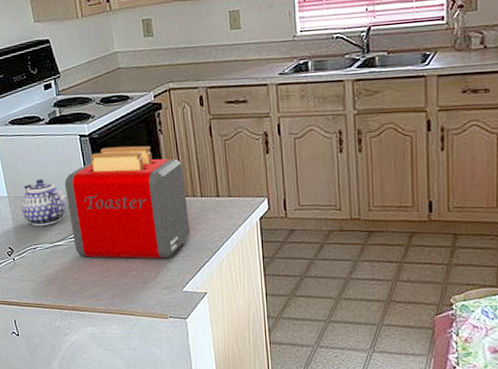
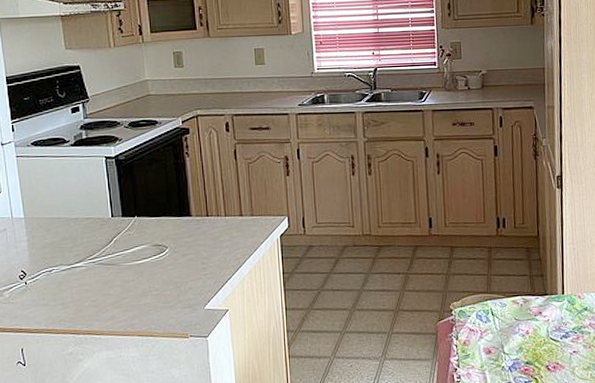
teapot: present [21,179,66,226] -> none [38,200,87,247]
toaster: present [64,146,191,259] -> none [87,168,214,278]

